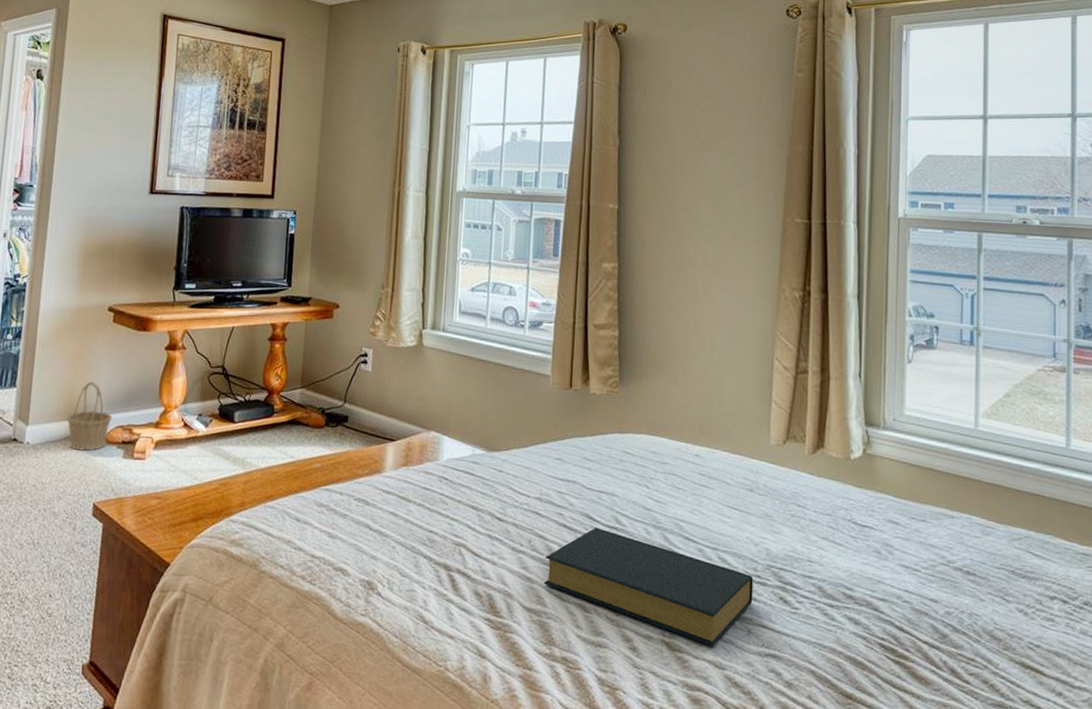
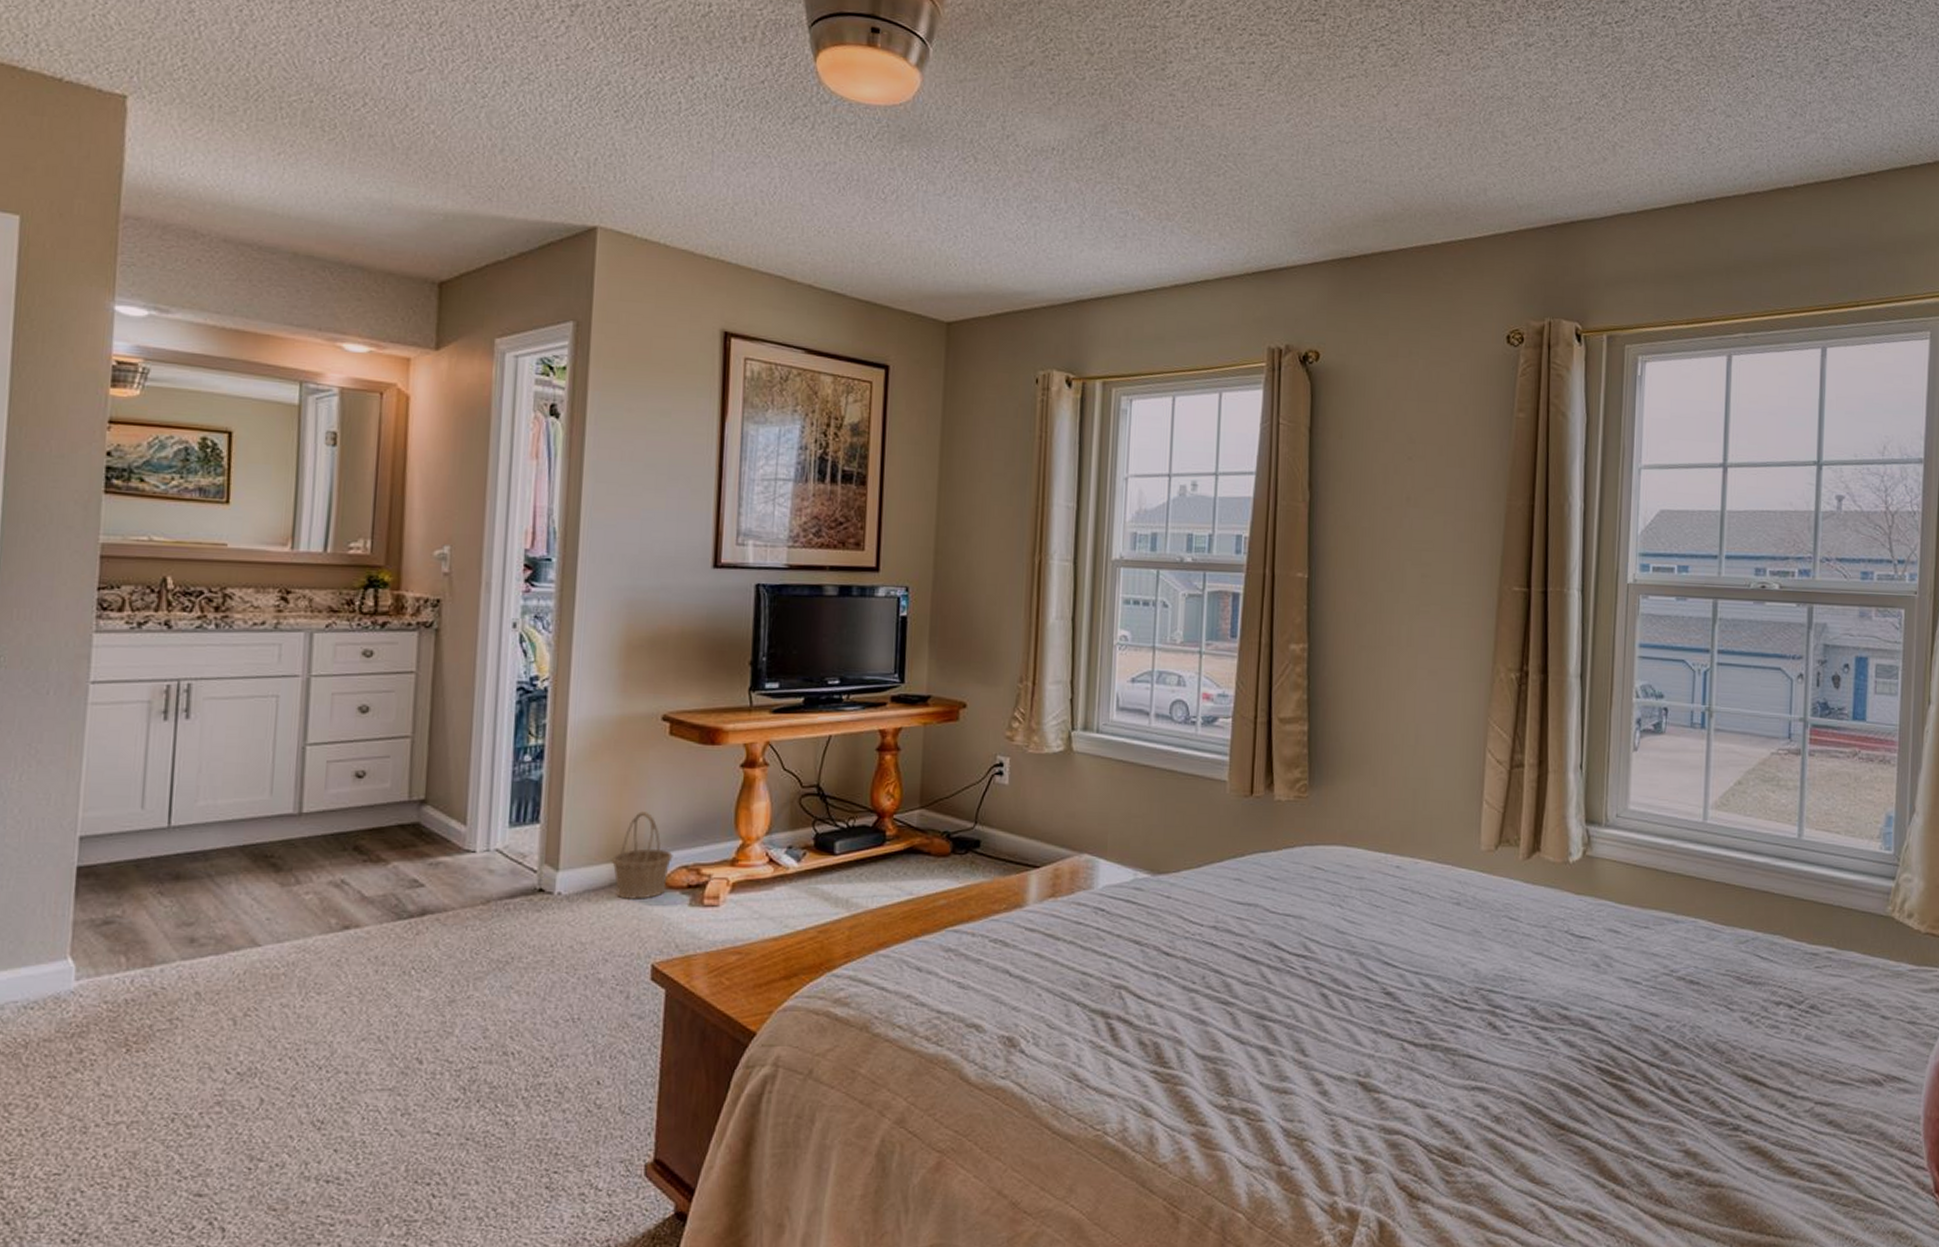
hardback book: present [544,527,753,646] -> none [1220,957,1460,1083]

